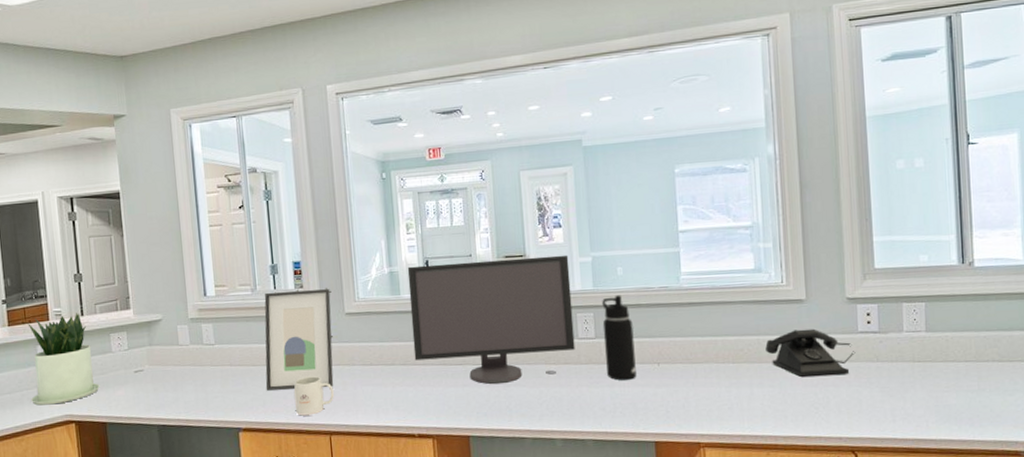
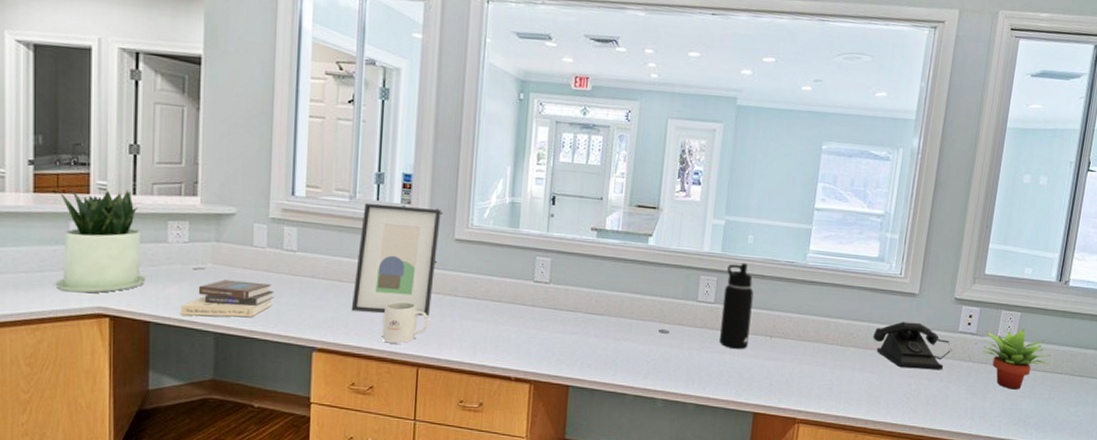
books: none [128,376,201,413] -> present [180,279,274,318]
computer monitor: present [407,255,575,384] -> none [523,199,702,336]
succulent plant: none [889,319,972,385] -> present [982,329,1050,390]

